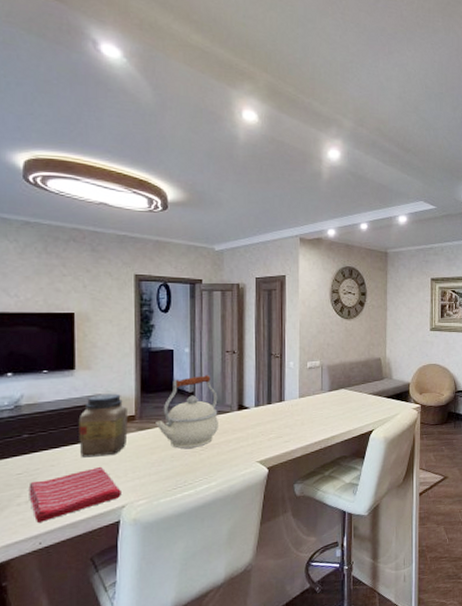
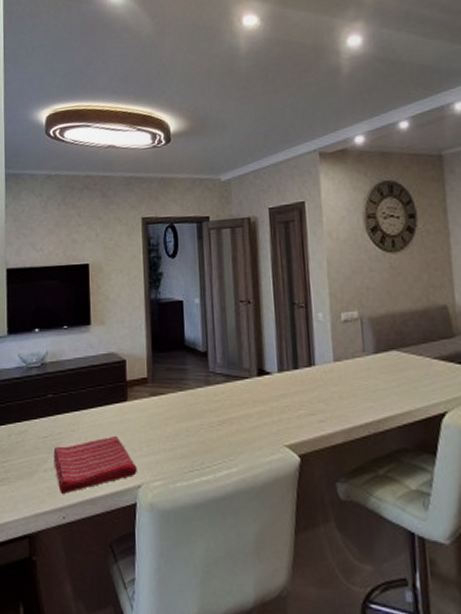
jar: present [78,393,128,458] -> none [95,351,141,424]
kettle: present [156,375,218,449] -> none [168,330,236,421]

